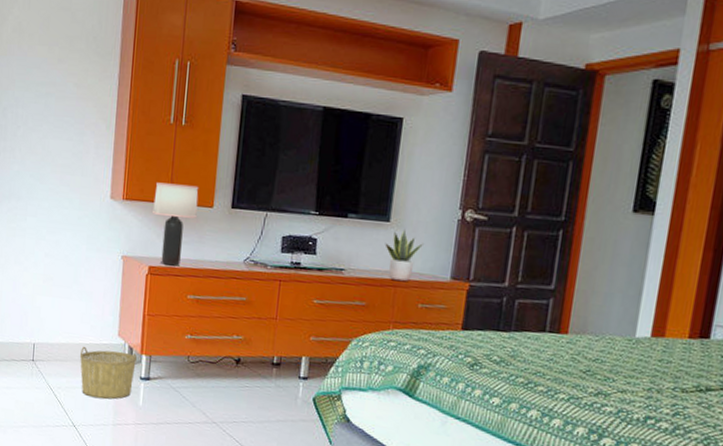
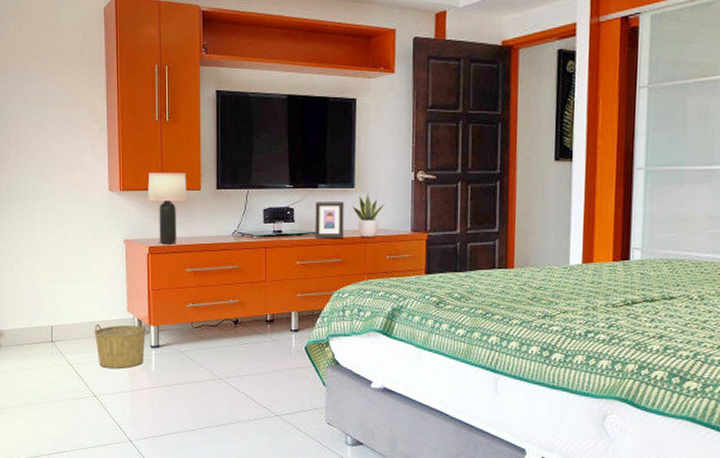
picture frame: none [338,233,376,280] -> present [315,202,344,239]

